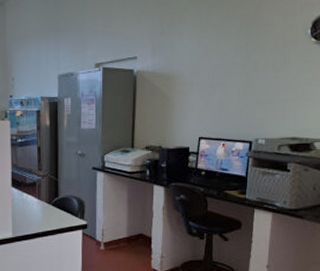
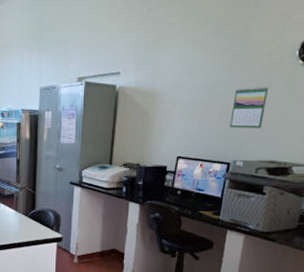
calendar: none [249,65,285,107] -> present [230,87,269,128]

